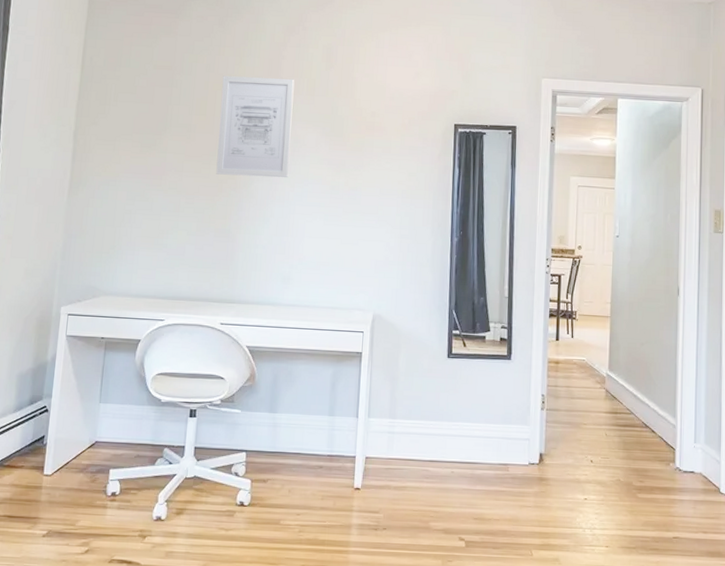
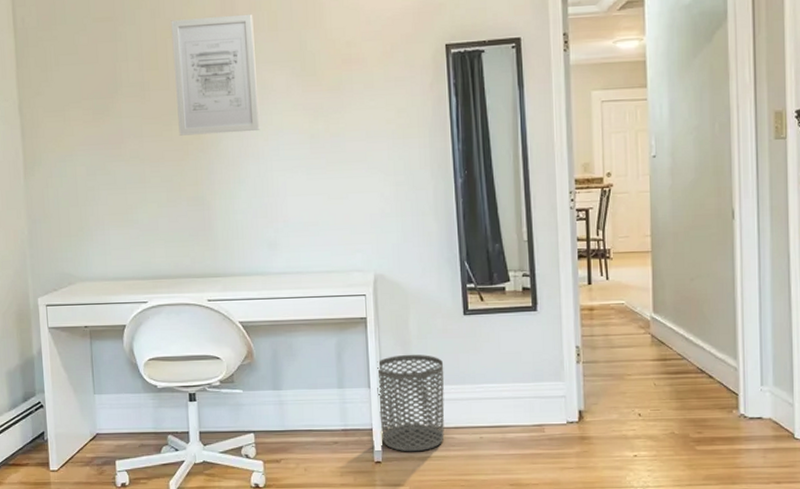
waste bin: none [363,389,426,482] -> present [377,354,445,452]

